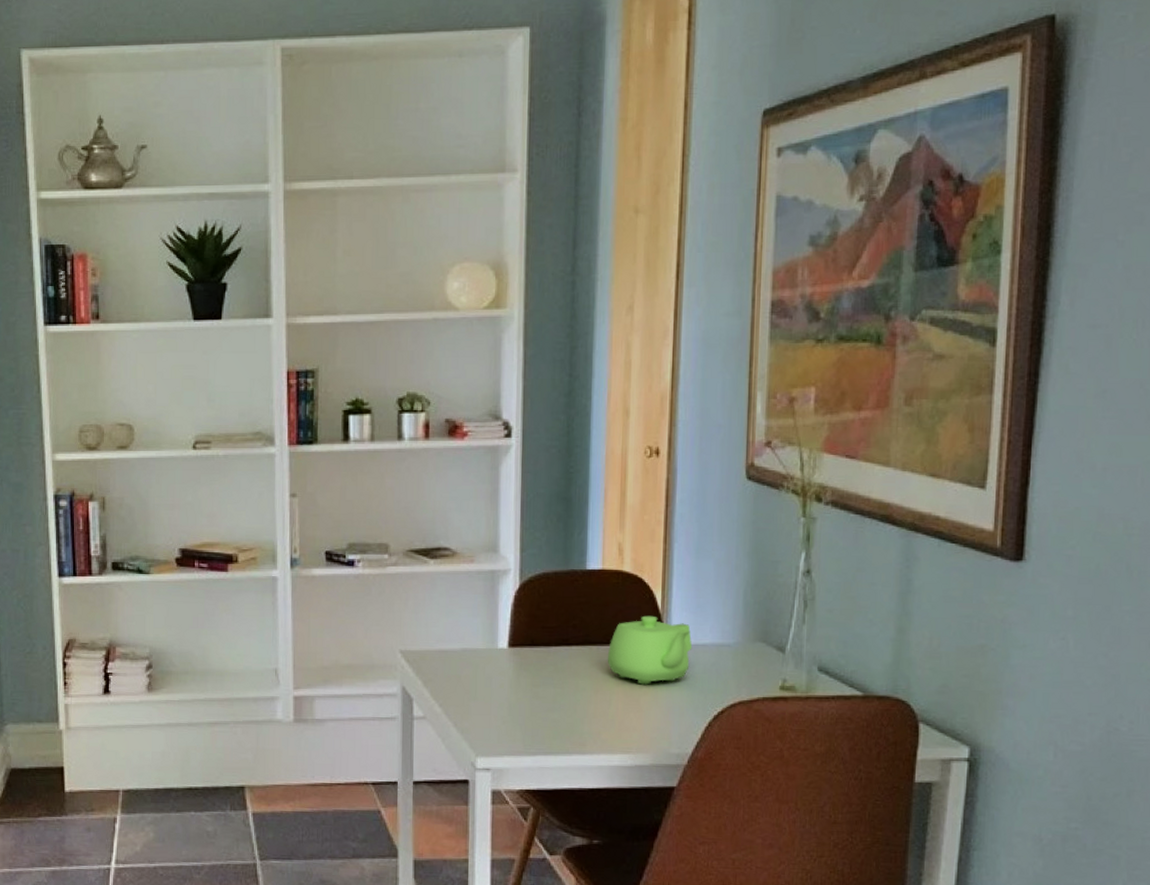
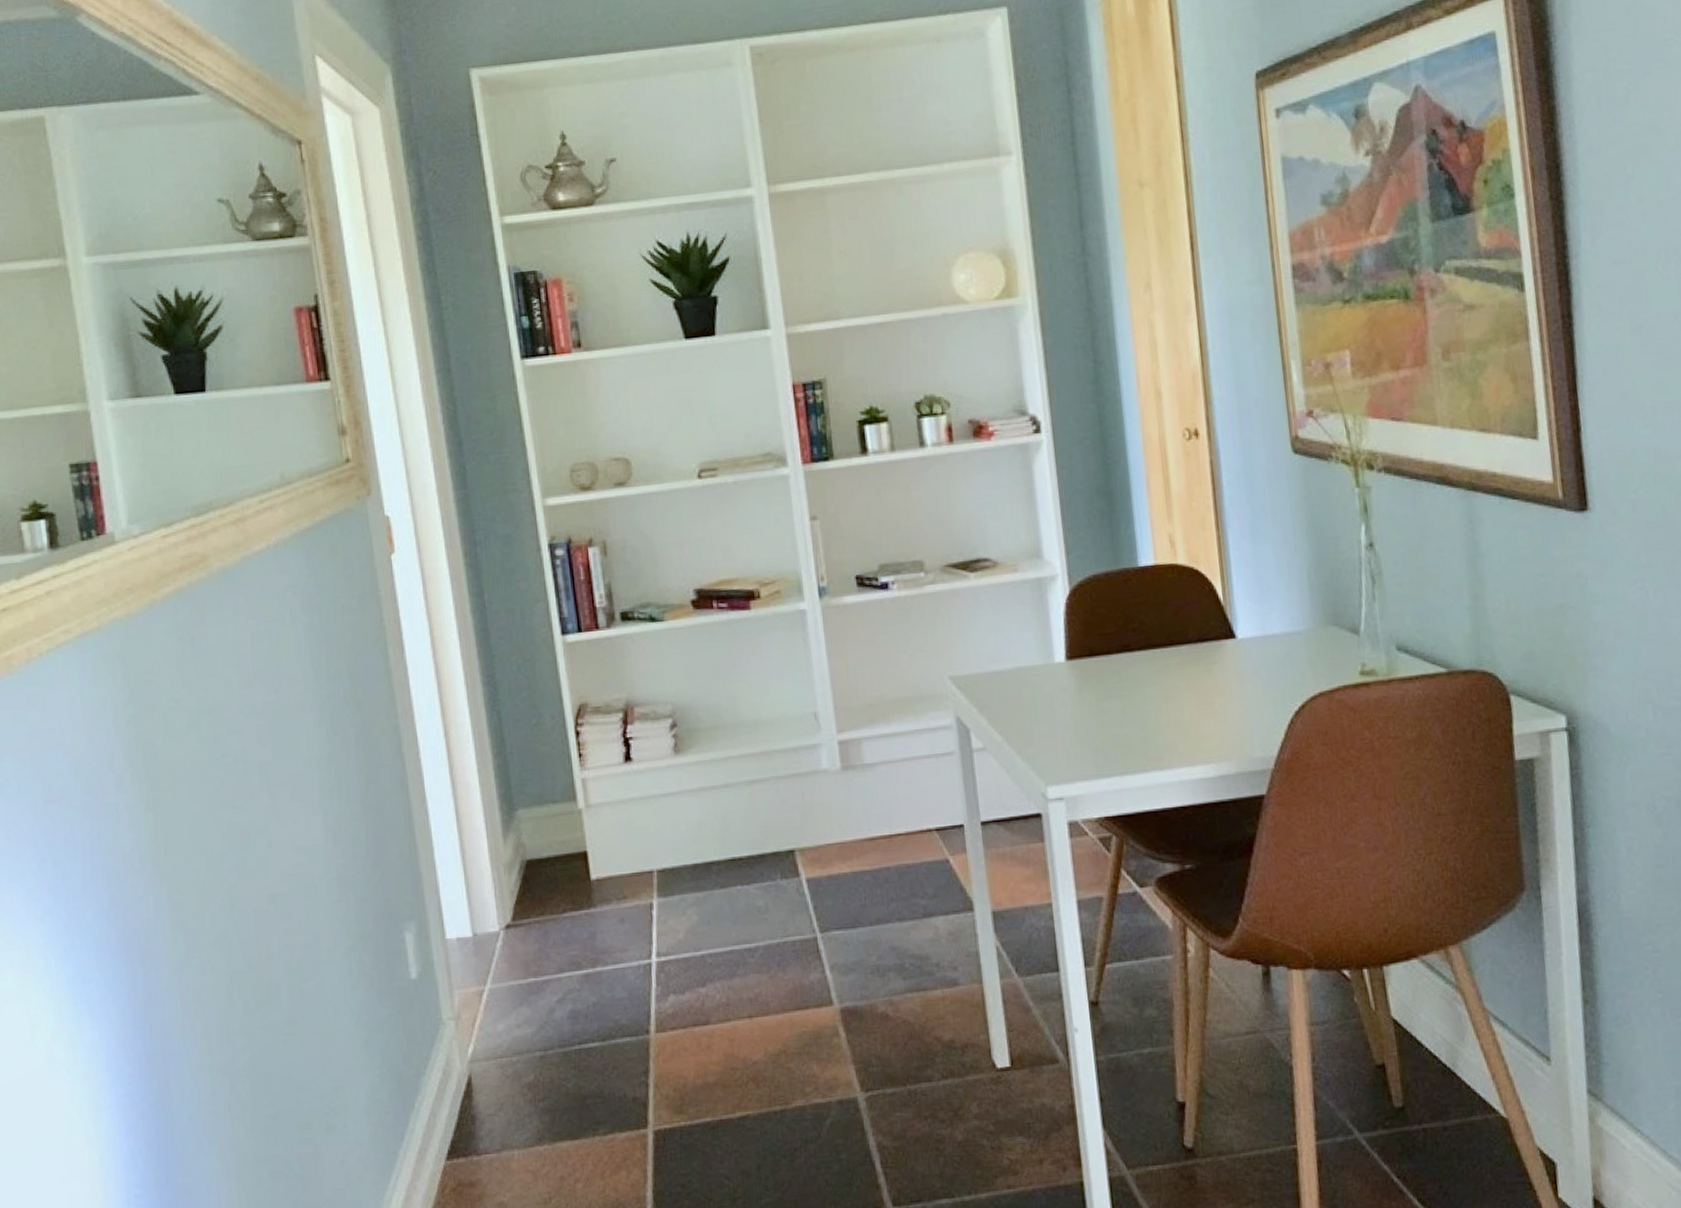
teapot: present [607,615,693,685] -> none [1173,609,1262,686]

